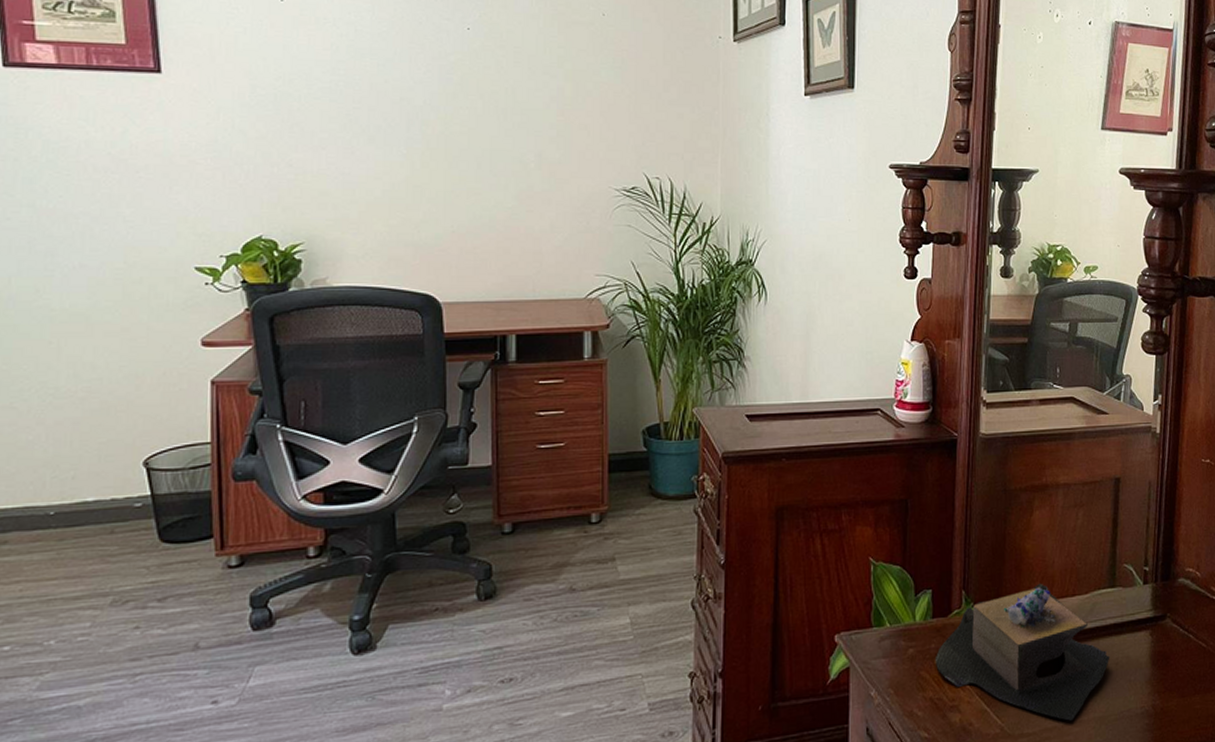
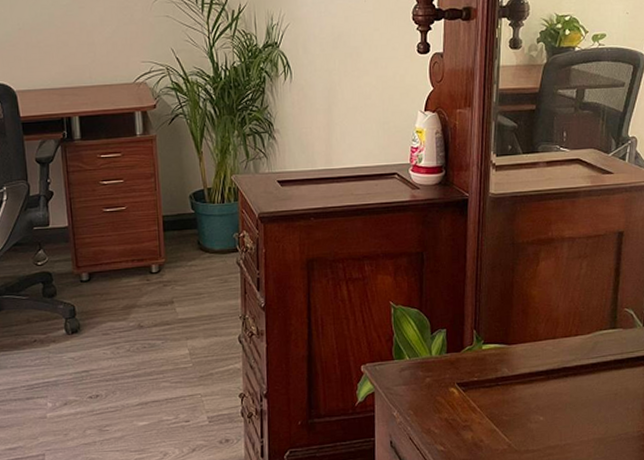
jewelry box: present [934,583,1110,721] -> none [449,324,610,441]

